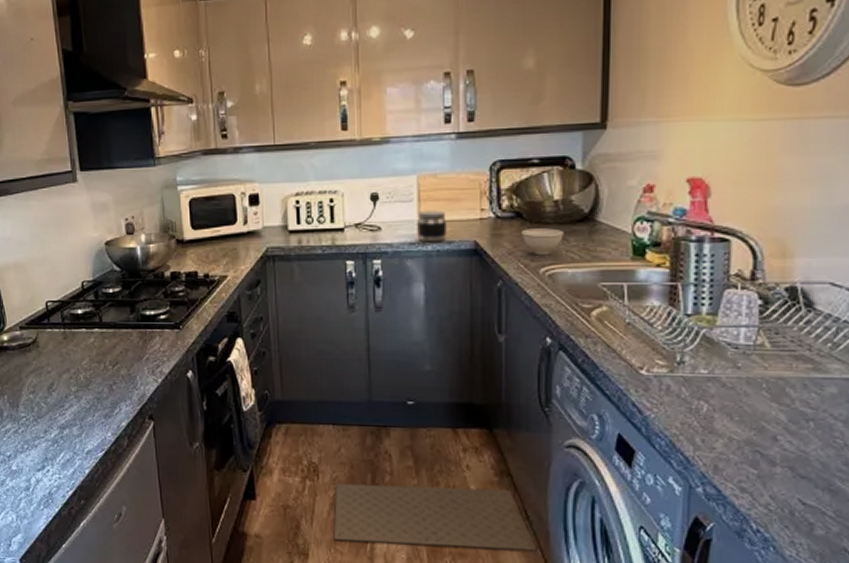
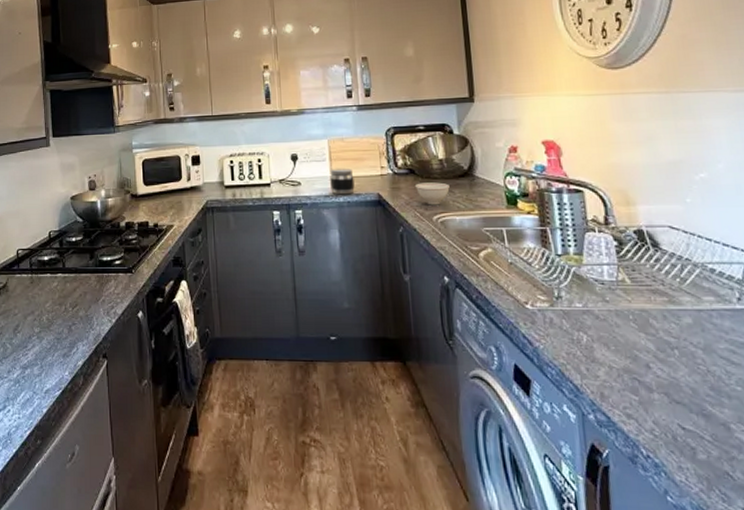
bath mat: present [333,483,538,551] -> none [270,418,456,483]

